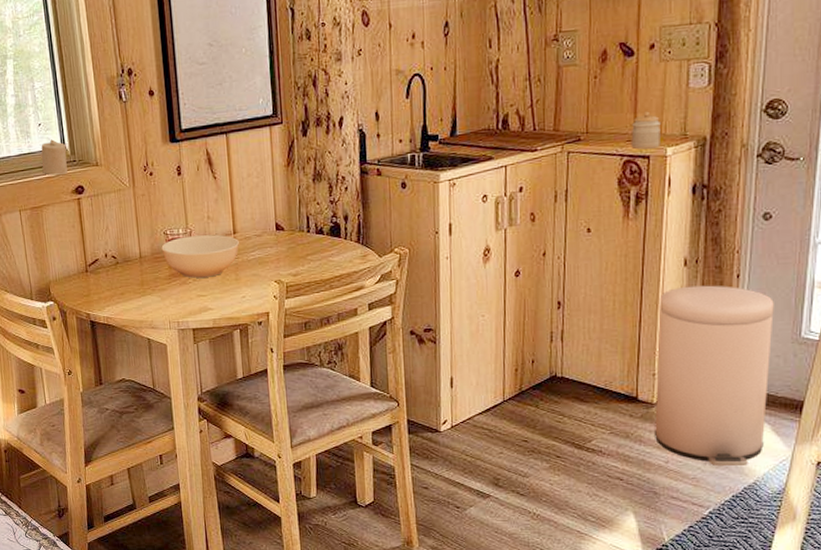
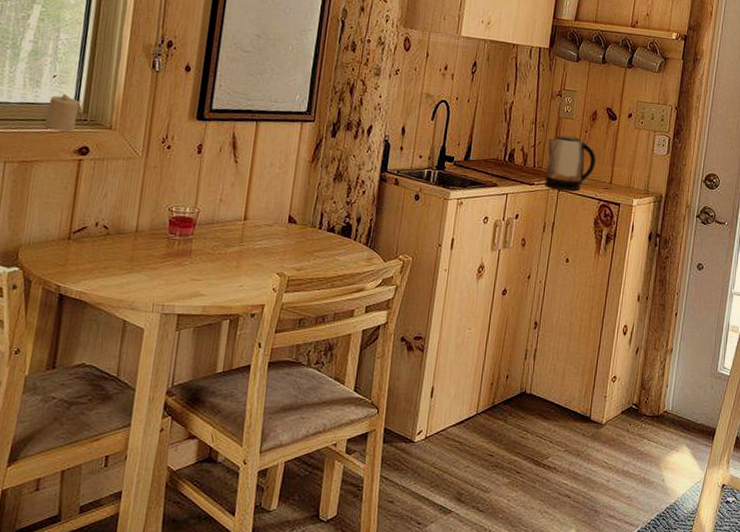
bowl: present [161,234,240,278] -> none [162,216,249,262]
kettle: none [547,85,612,153] -> present [544,135,596,193]
jar: present [631,111,662,150] -> none [607,166,632,198]
pedal bin: present [655,285,774,467] -> none [601,319,700,487]

